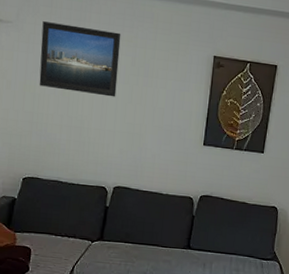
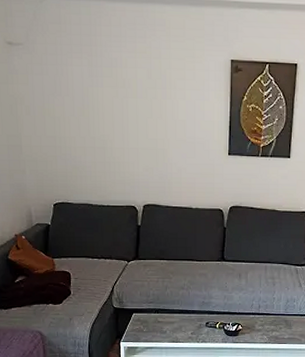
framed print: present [39,21,121,97] -> none [53,40,136,113]

